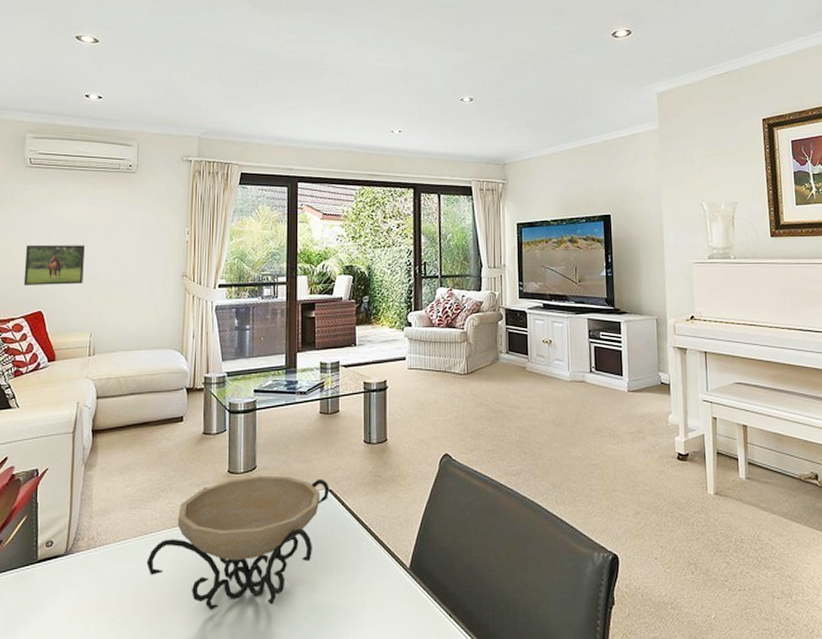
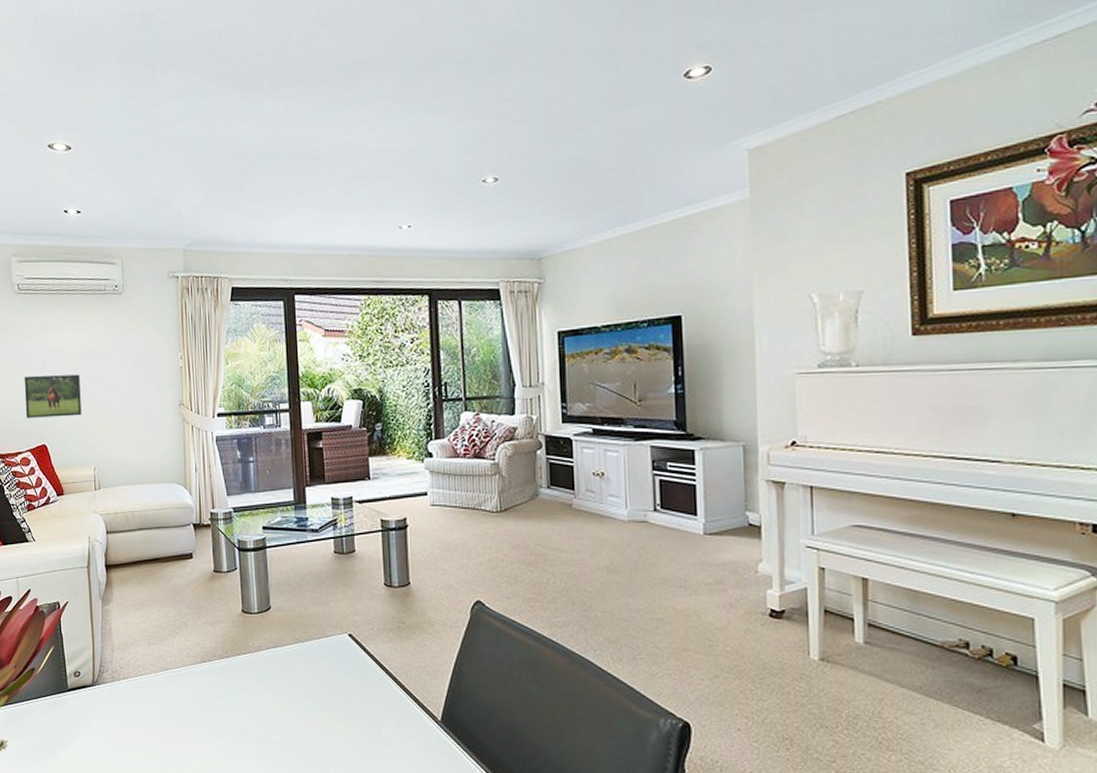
decorative bowl: present [146,475,330,610] -> none [169,616,350,748]

